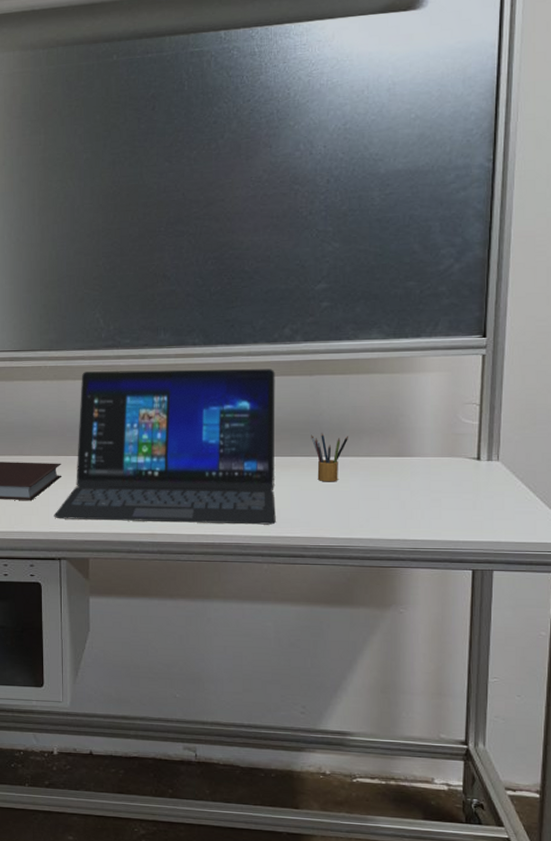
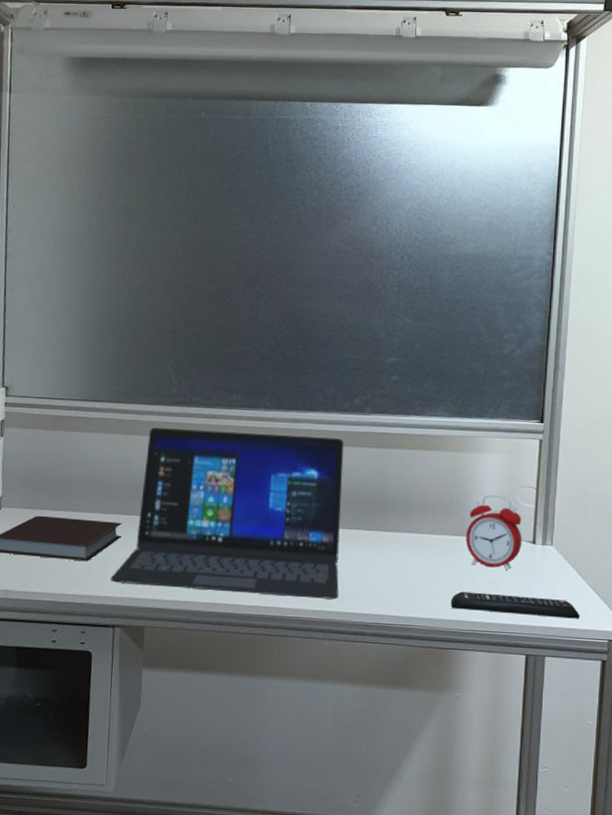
pencil box: present [311,432,348,482] -> none [376,506,412,558]
remote control: none [391,511,530,533] -> present [450,591,580,619]
alarm clock: none [405,413,466,489] -> present [465,494,522,571]

